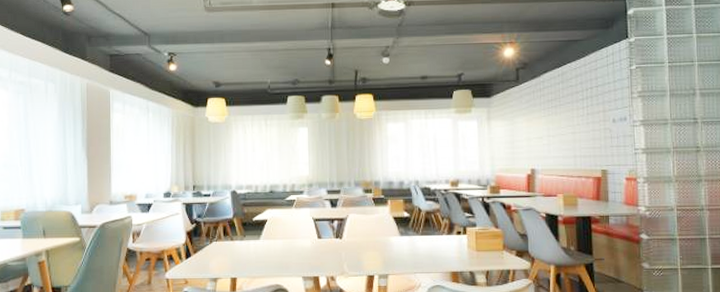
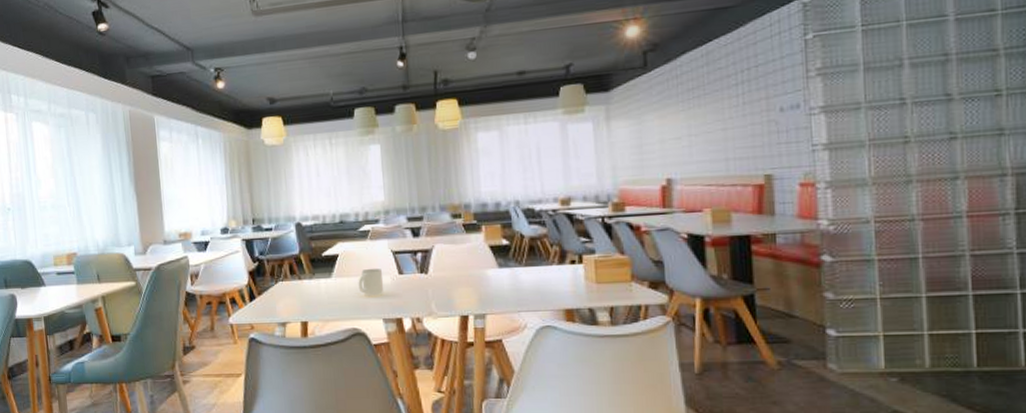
cup: none [283,232,305,258] -> present [358,268,385,298]

